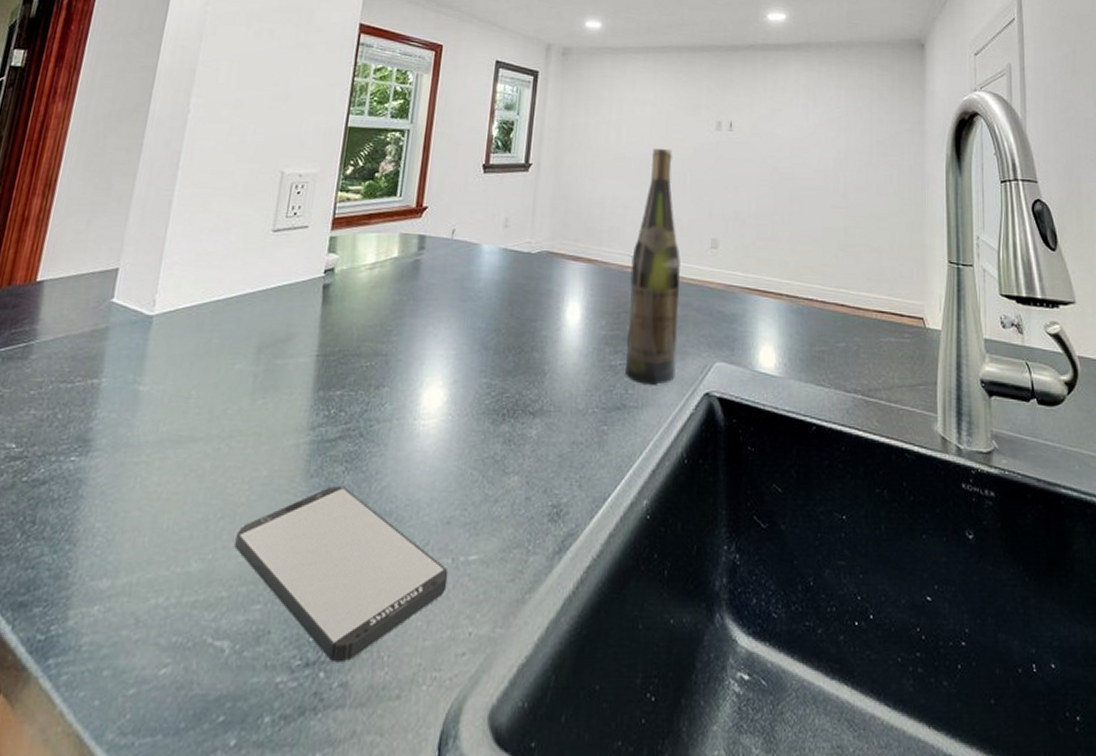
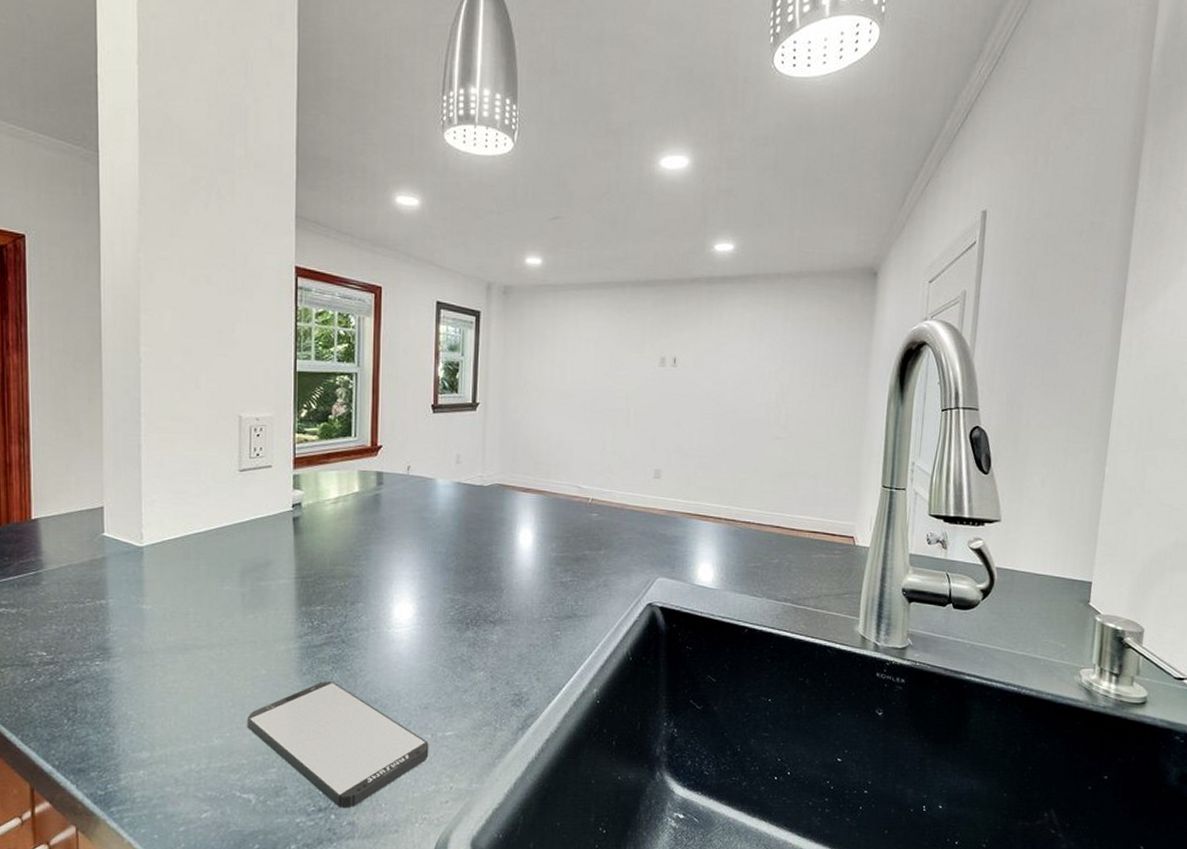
wine bottle: present [625,149,681,385] -> none [575,386,625,597]

